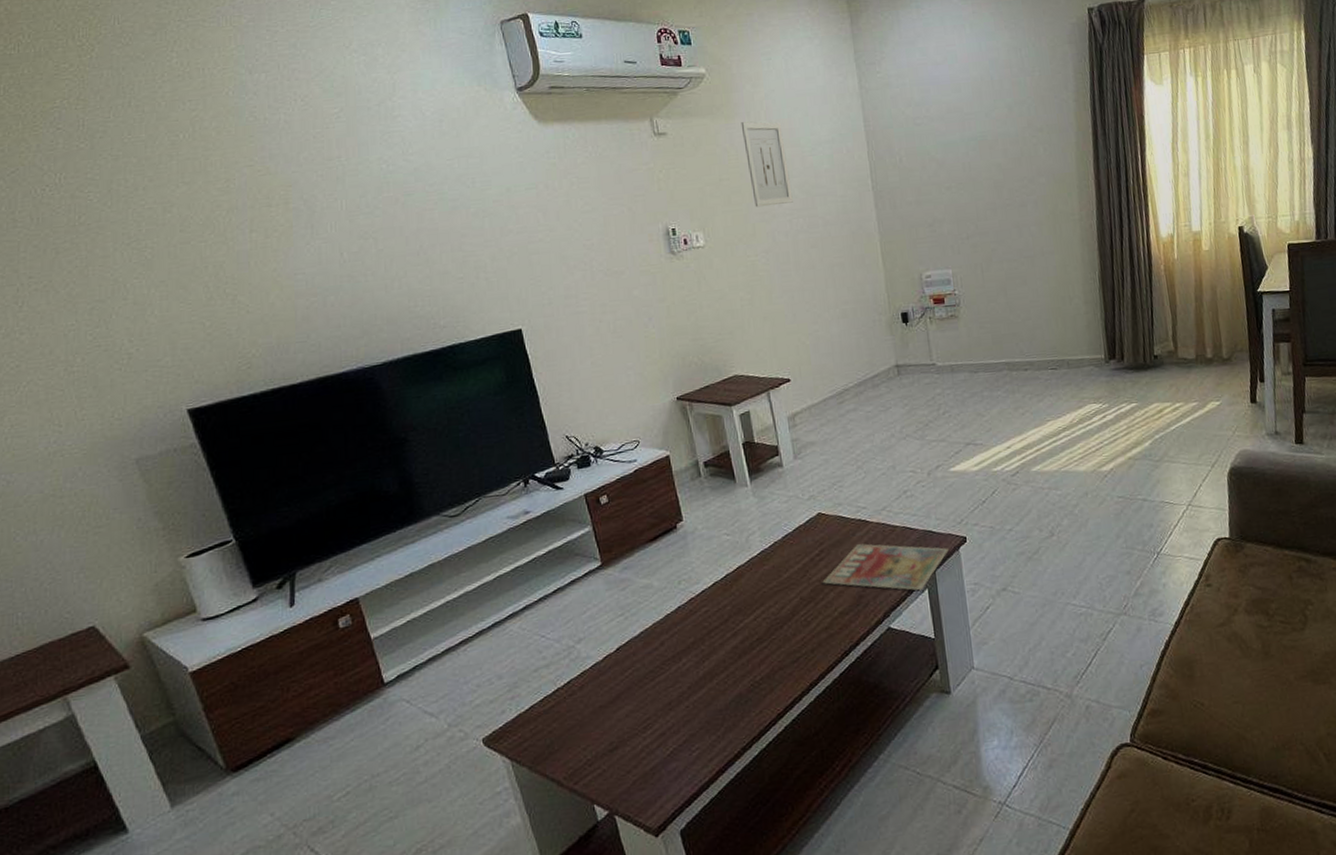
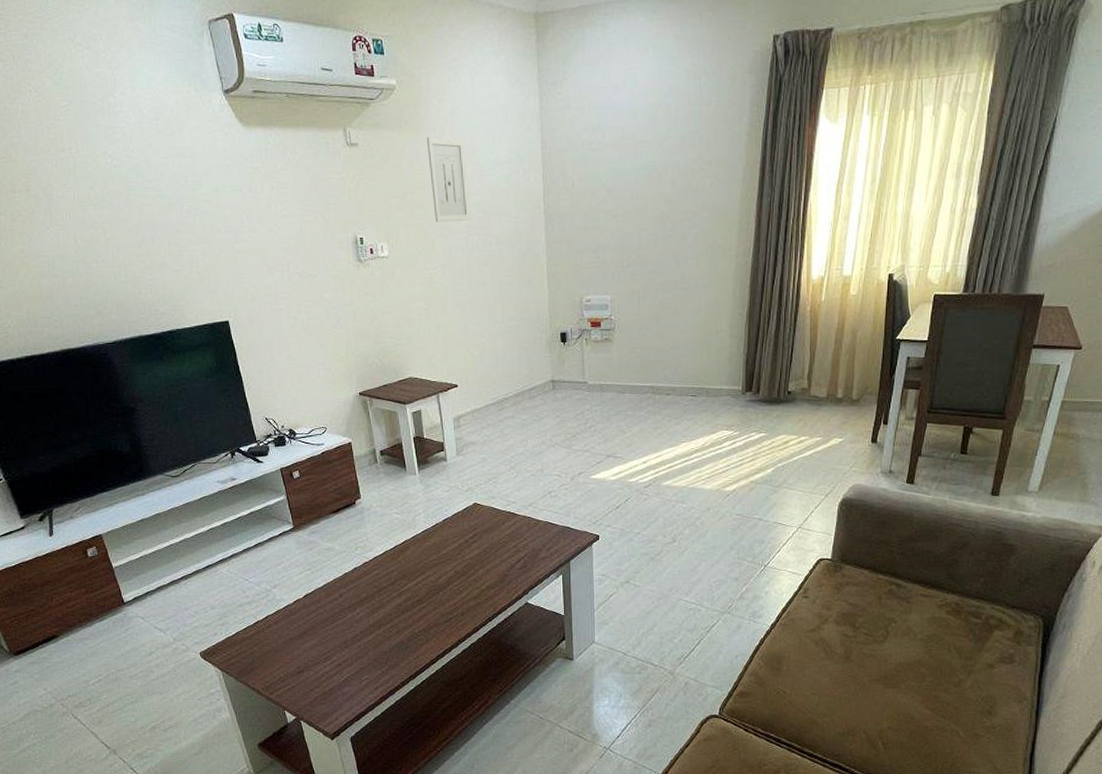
magazine: present [822,543,950,591] -> none [474,532,584,576]

